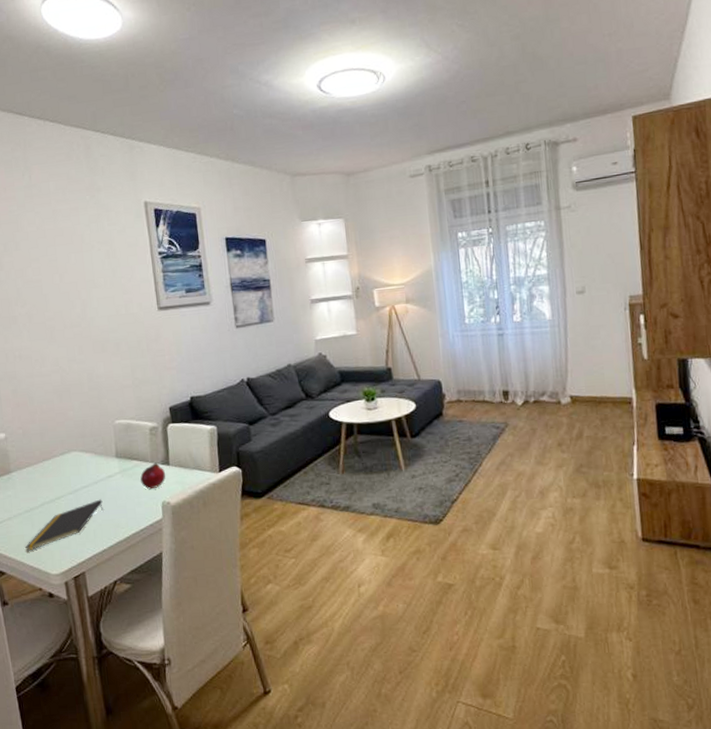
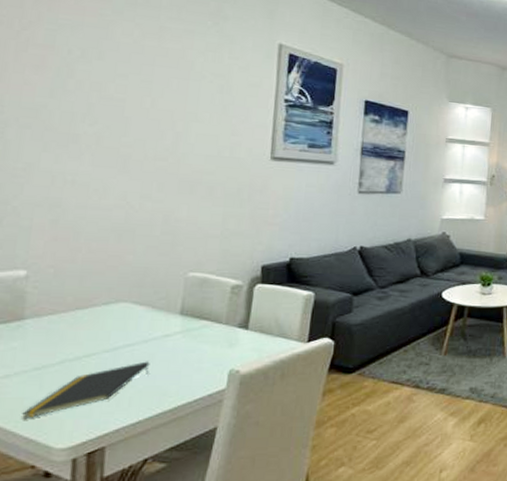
fruit: present [140,462,166,490] -> none [207,325,242,355]

